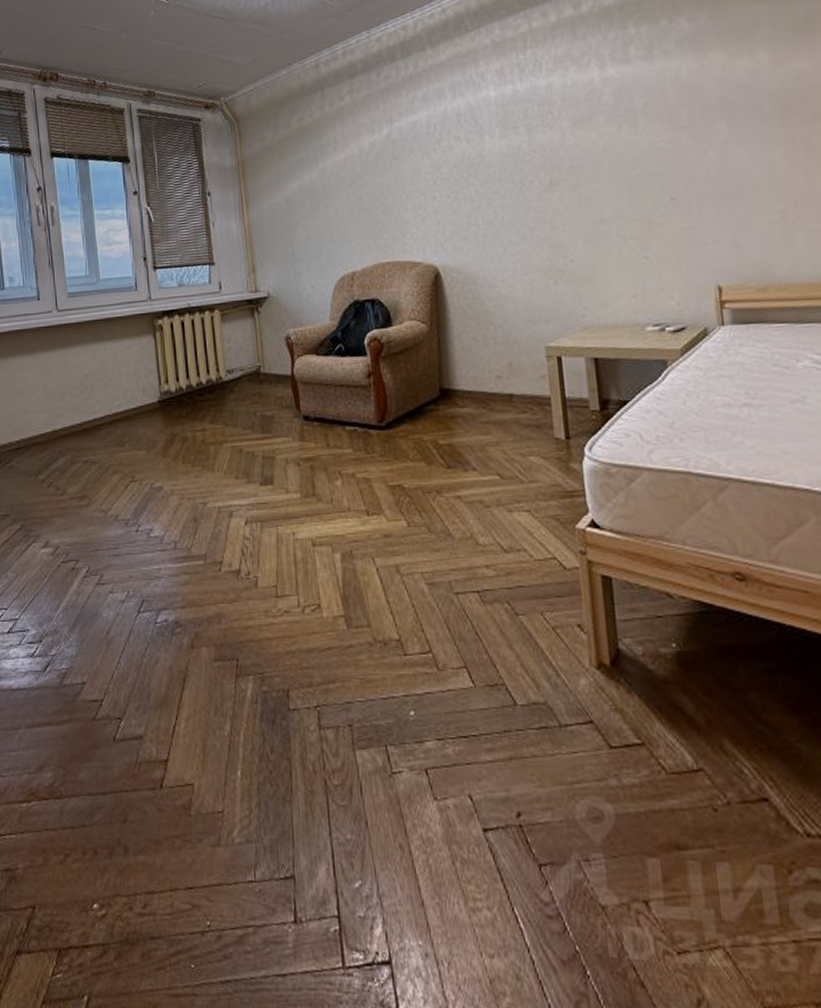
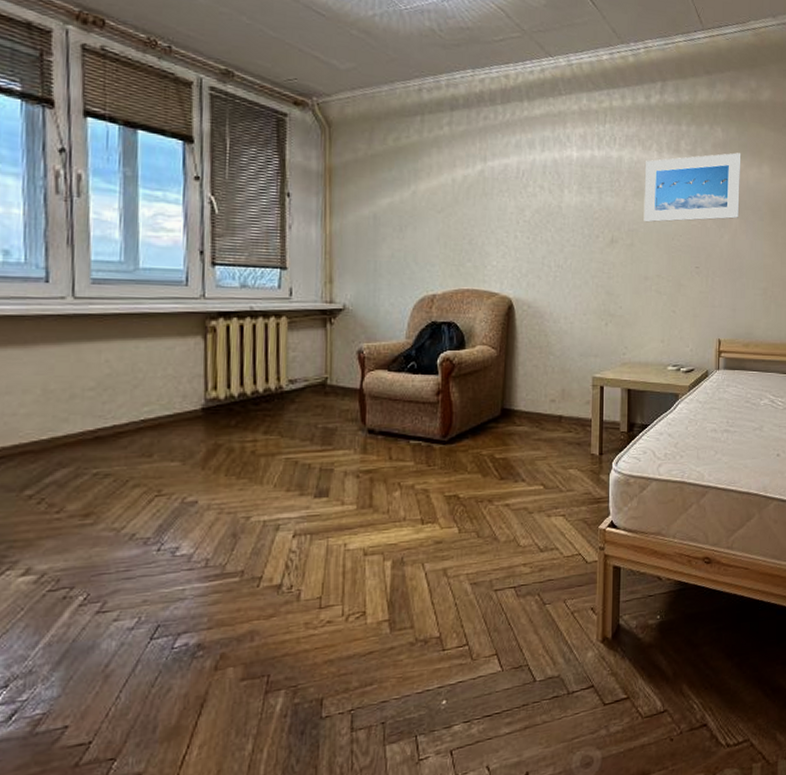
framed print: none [584,42,729,155] -> present [643,152,741,223]

